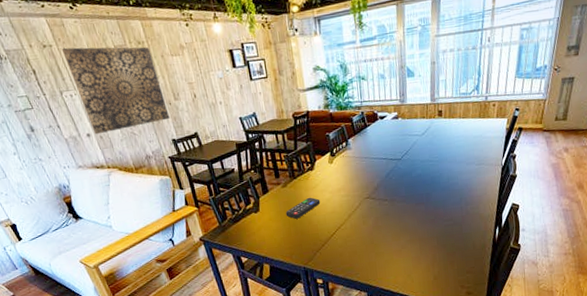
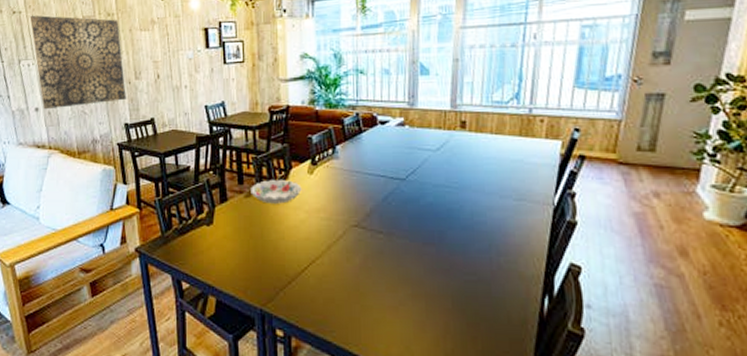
remote control: present [285,197,321,219] -> none [245,214,292,241]
decorative bowl: none [286,170,325,190] -> present [251,180,302,204]

